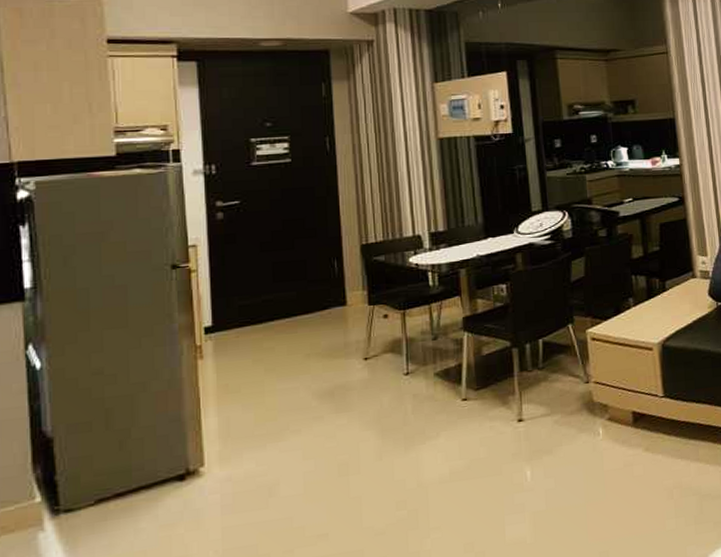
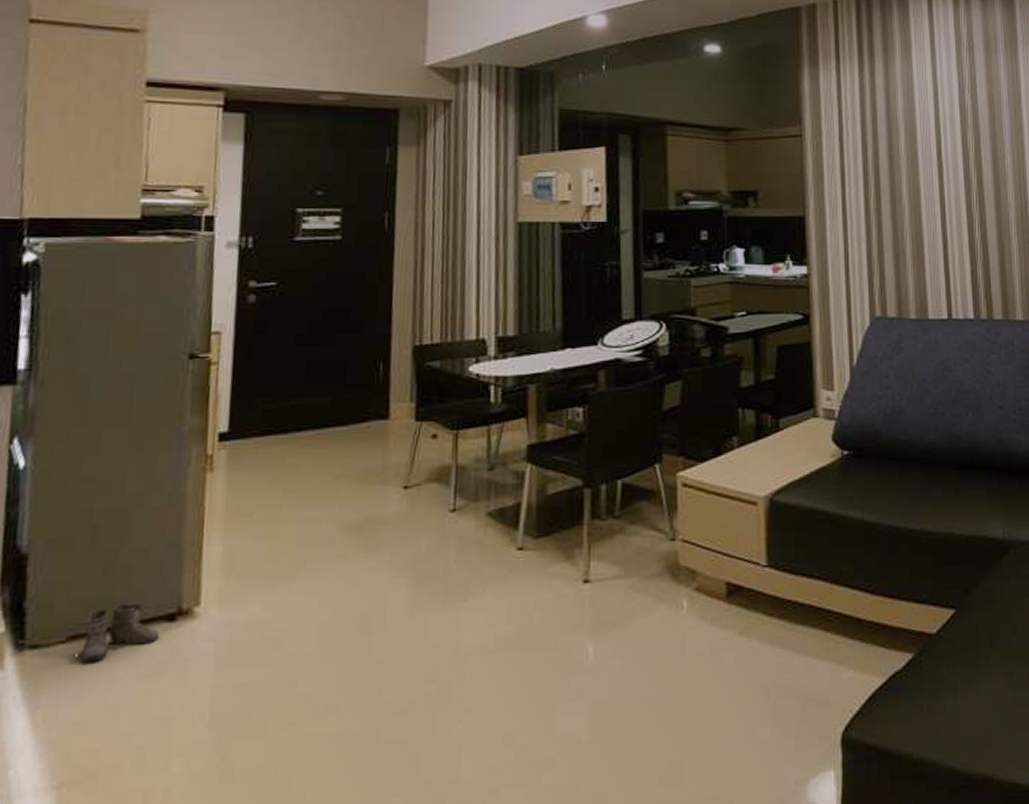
boots: none [99,469,174,519] -> present [70,603,160,662]

